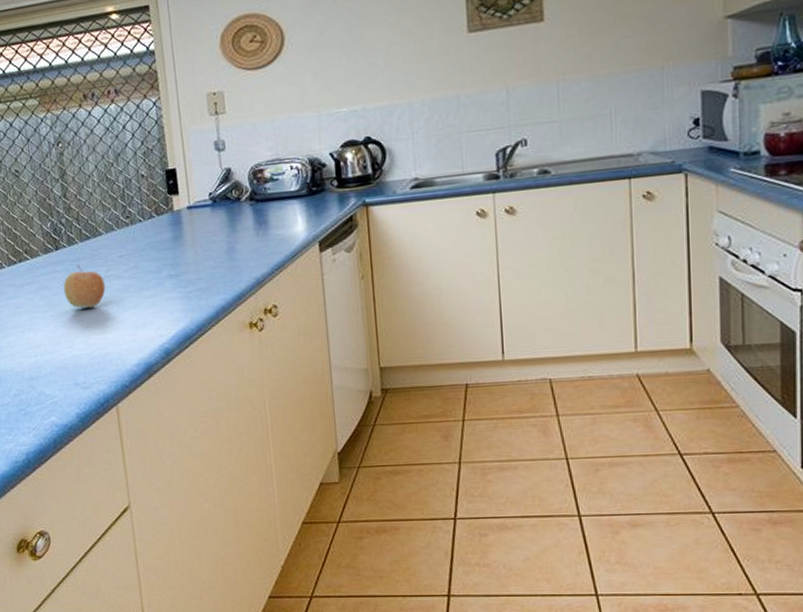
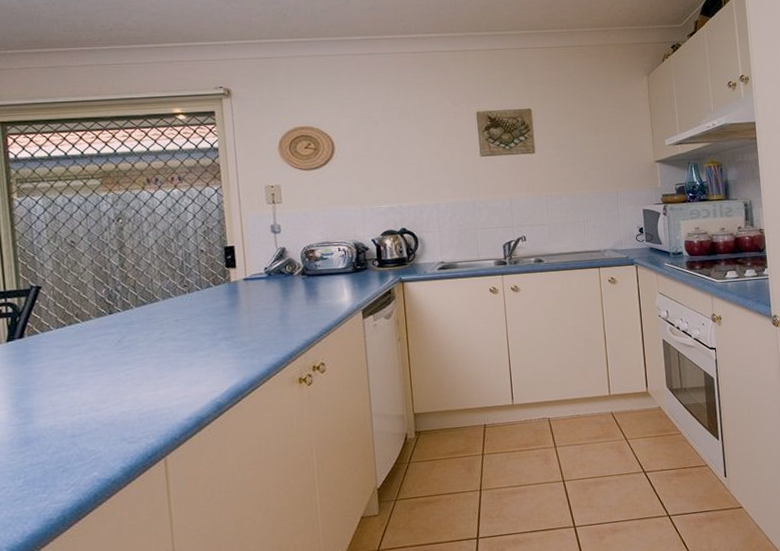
fruit: present [63,265,106,308] -> none [115,328,159,368]

